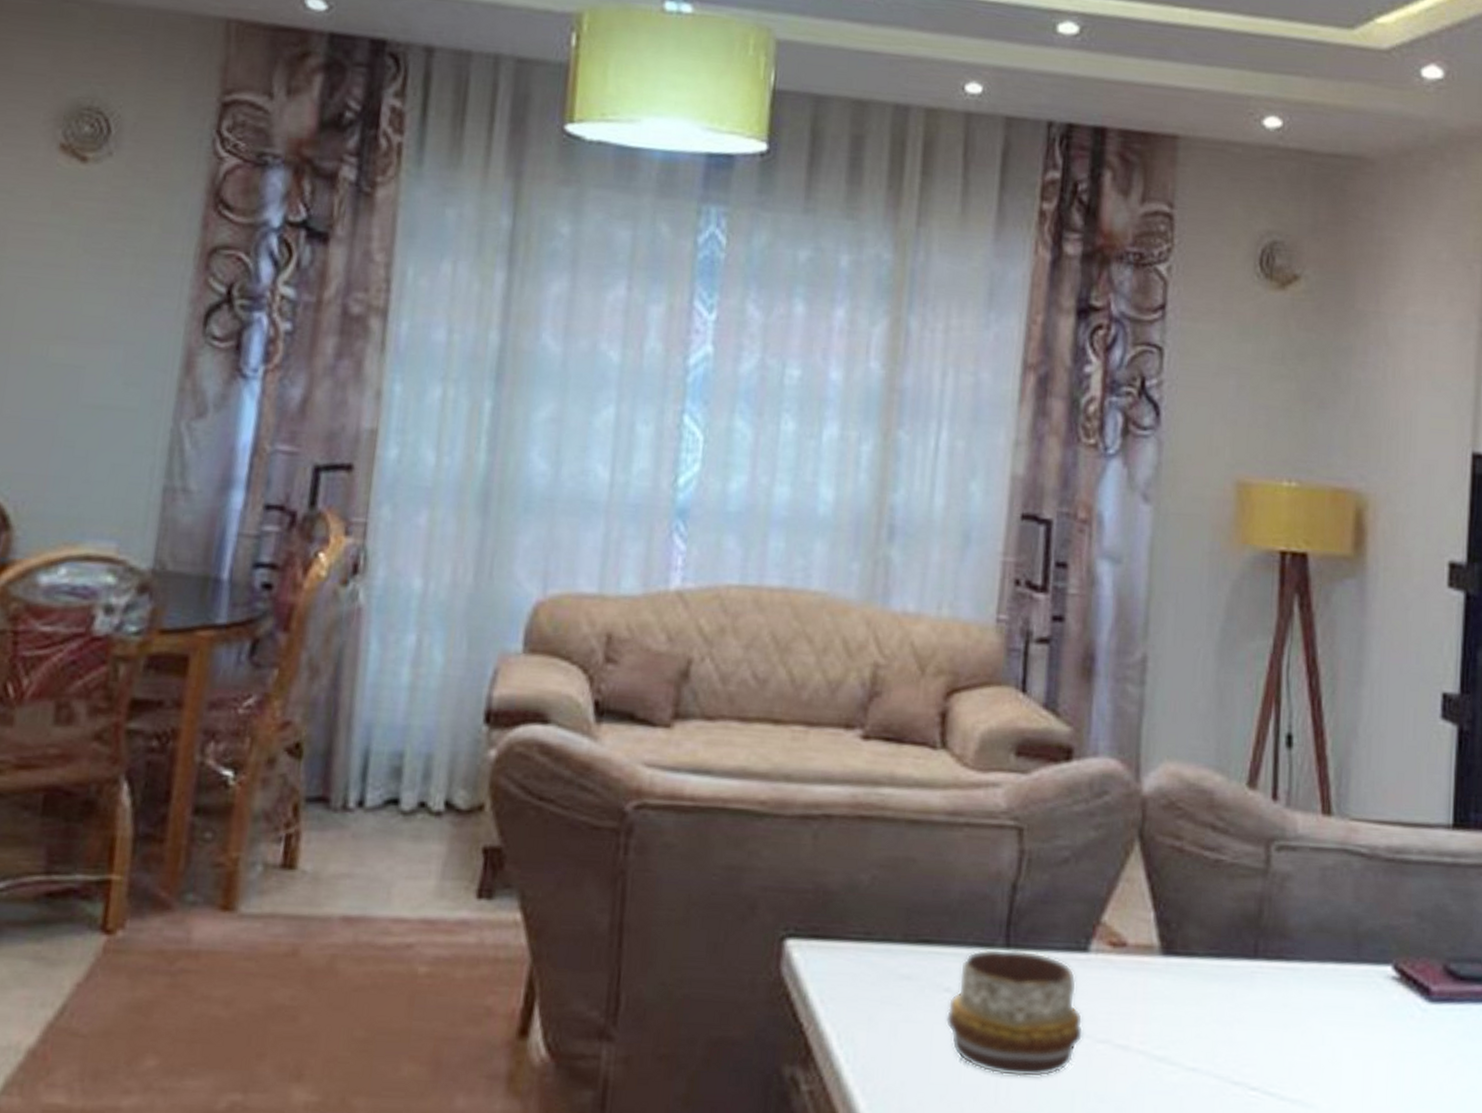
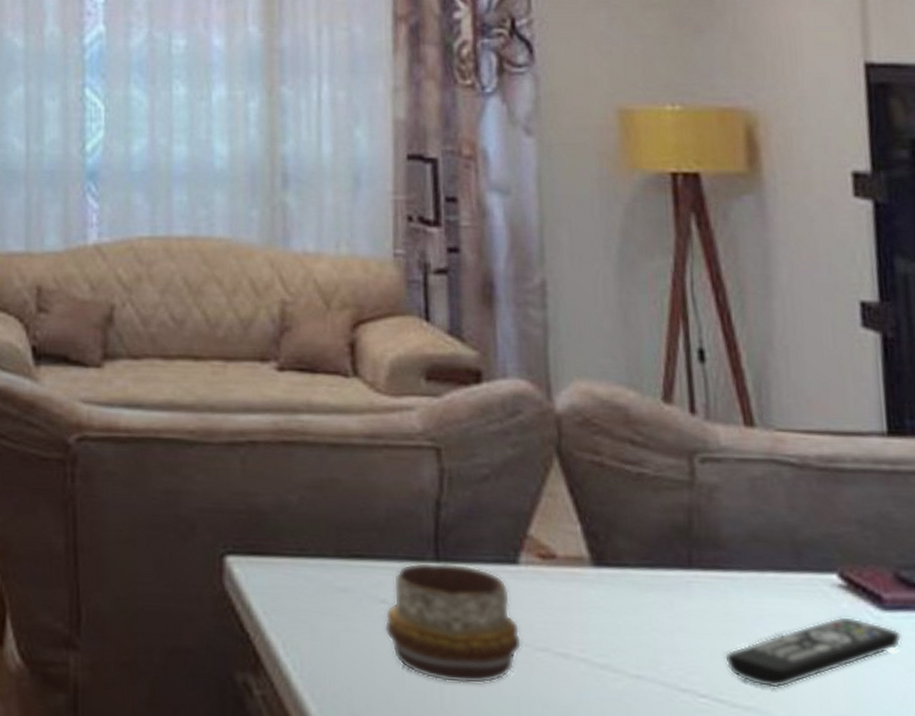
remote control: none [1278,1008,1444,1081] -> present [725,616,902,688]

